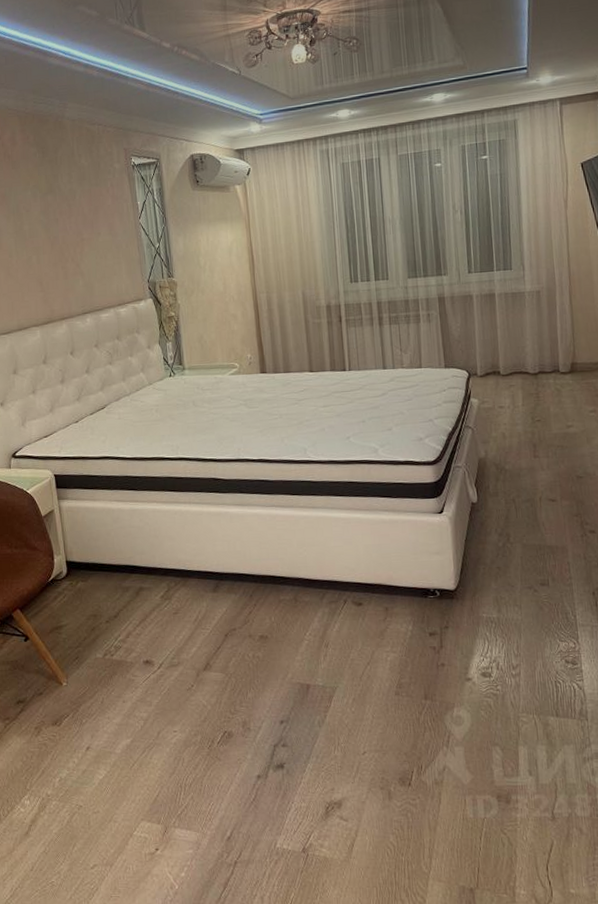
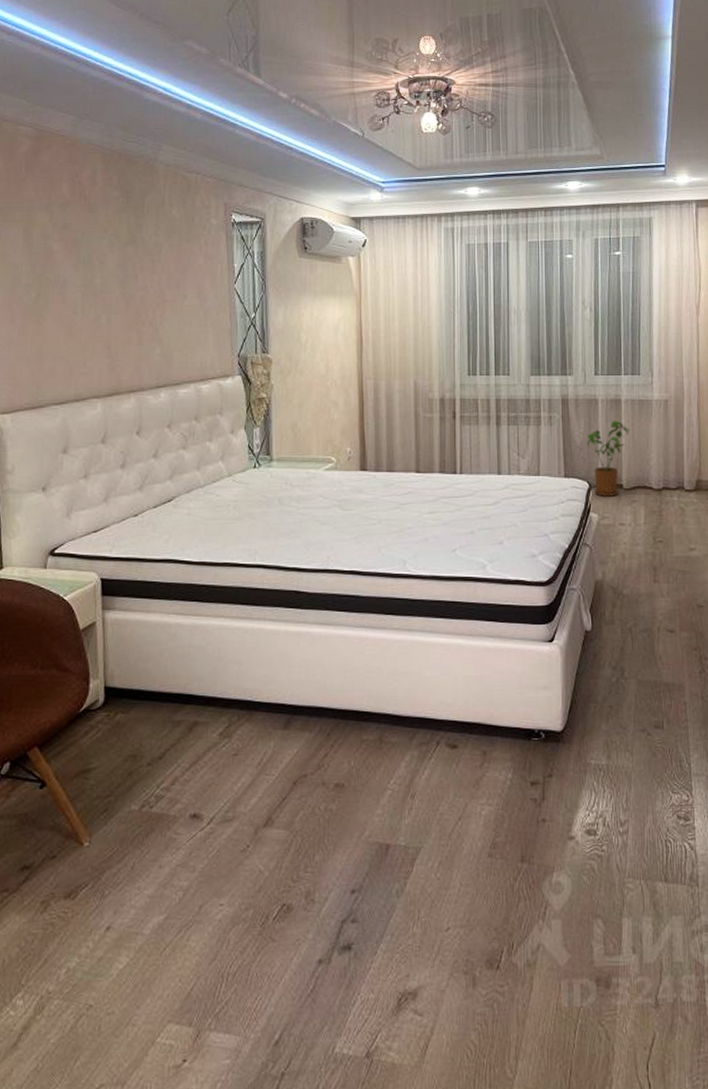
house plant: none [464,313,504,383] -> present [586,420,629,497]

